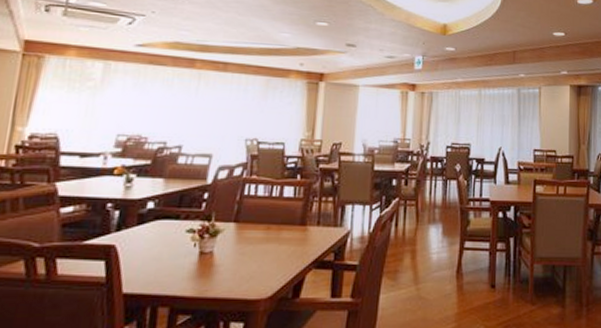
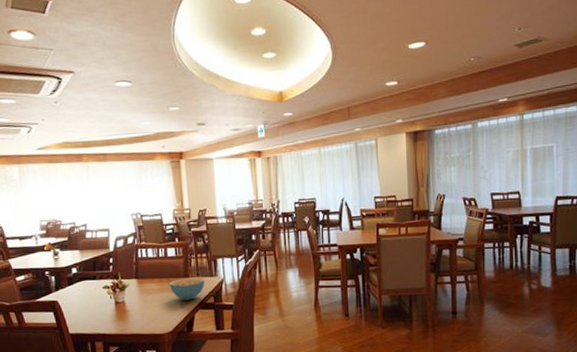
cereal bowl: none [278,226,326,255] -> present [169,277,205,300]

